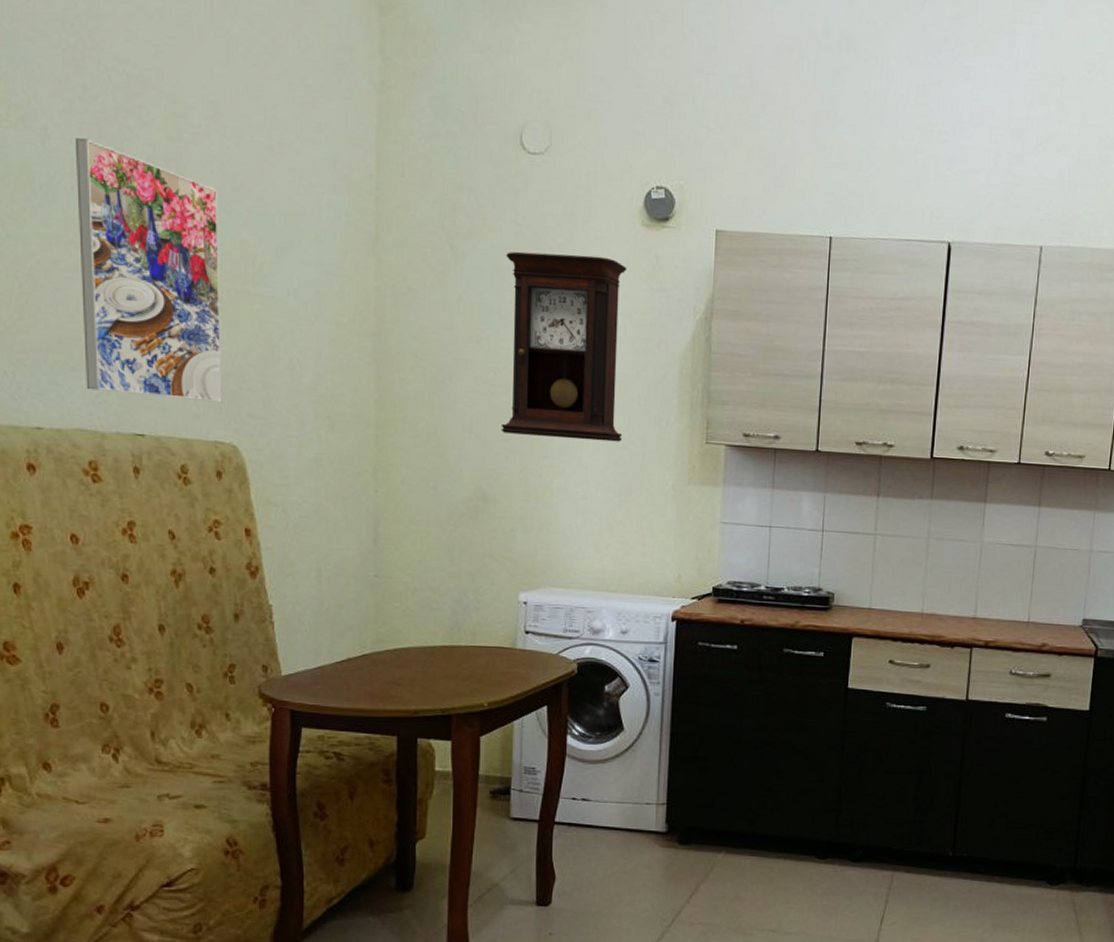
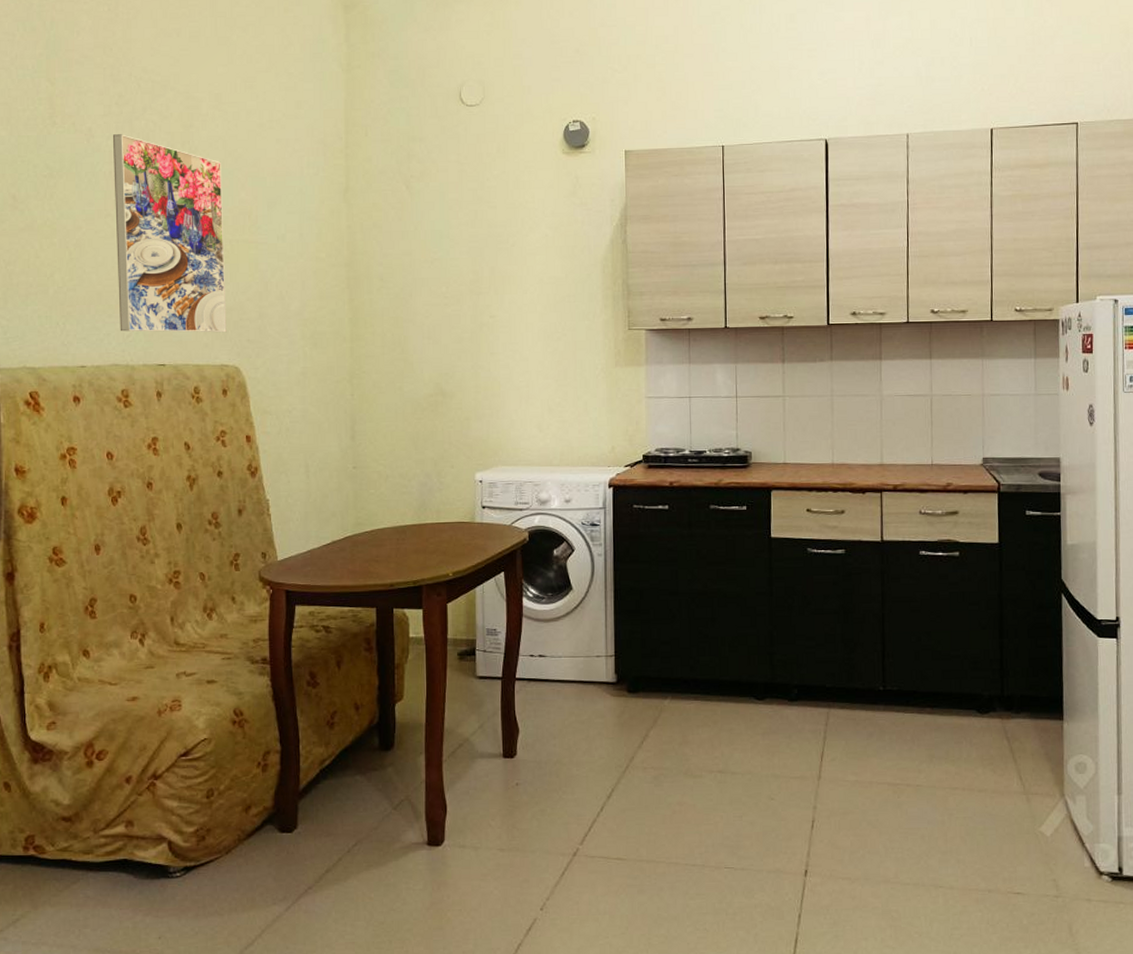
pendulum clock: present [501,251,627,442] -> none [452,182,557,337]

